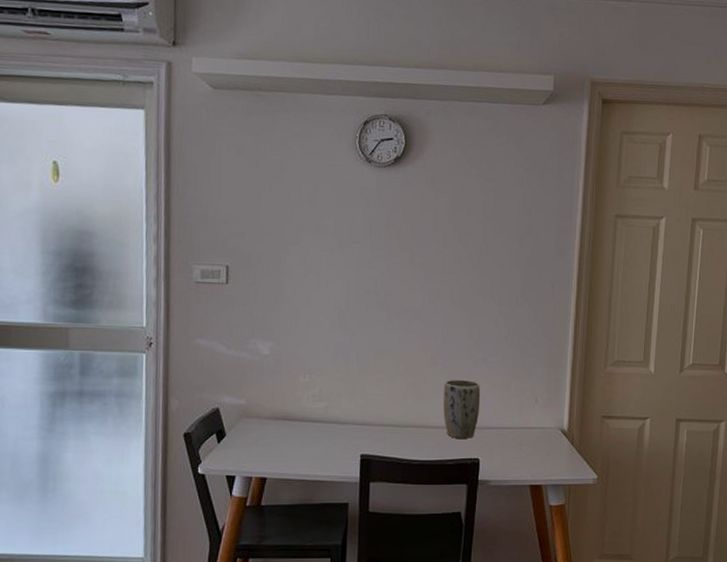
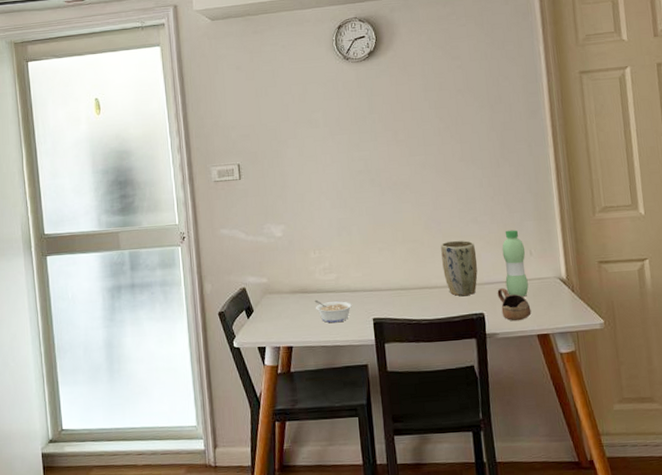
legume: none [297,429,340,456] -> present [314,299,353,323]
cup: none [496,434,528,470] -> present [497,287,532,322]
water bottle: none [506,374,532,445] -> present [502,230,529,297]

